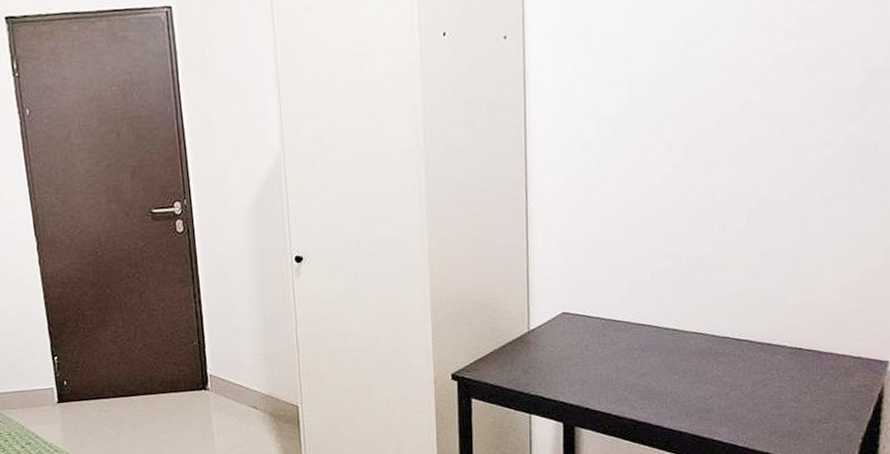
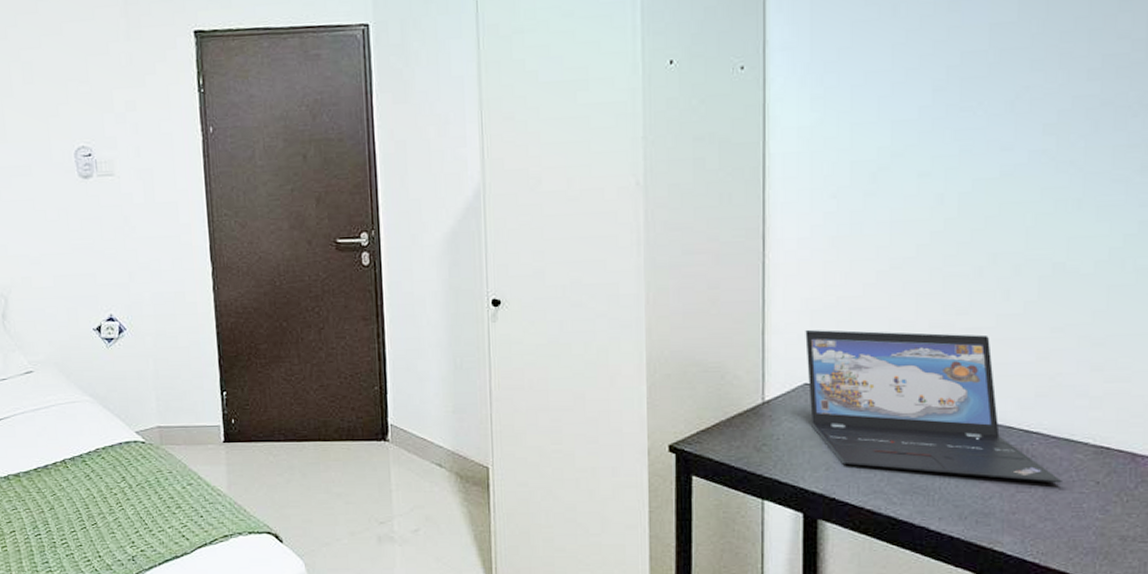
laptop: none [562,261,766,381] -> present [805,329,1062,484]

